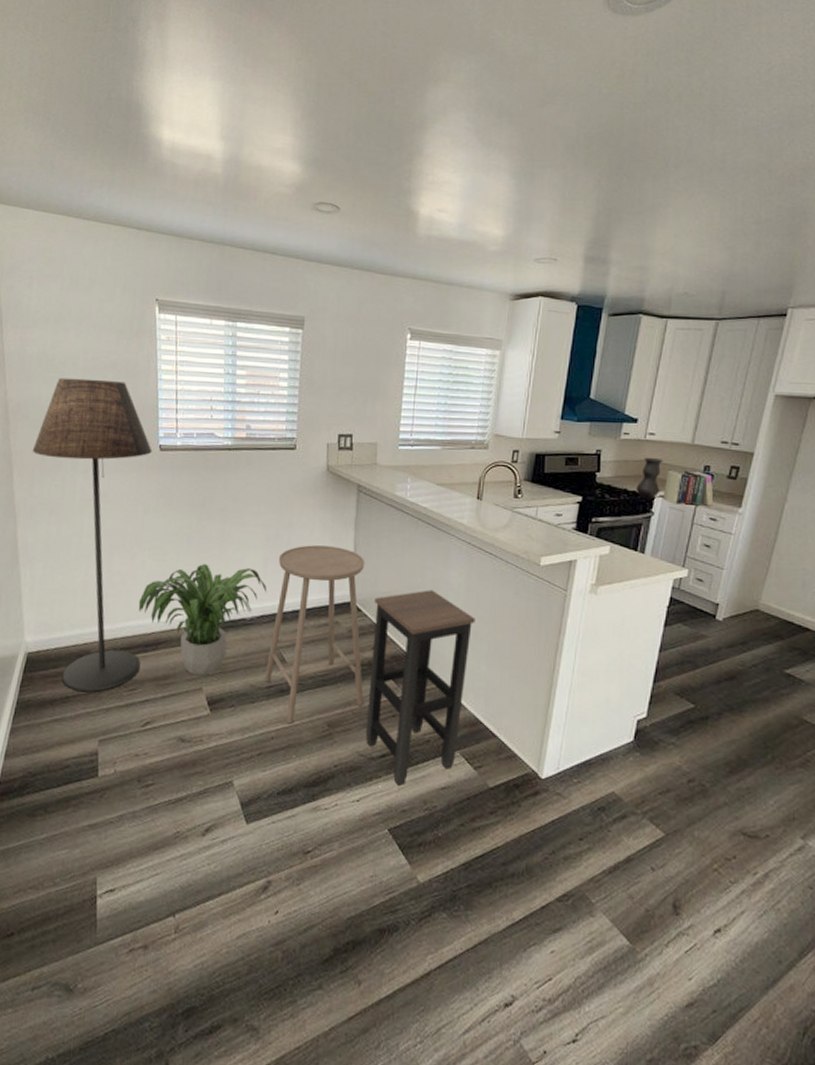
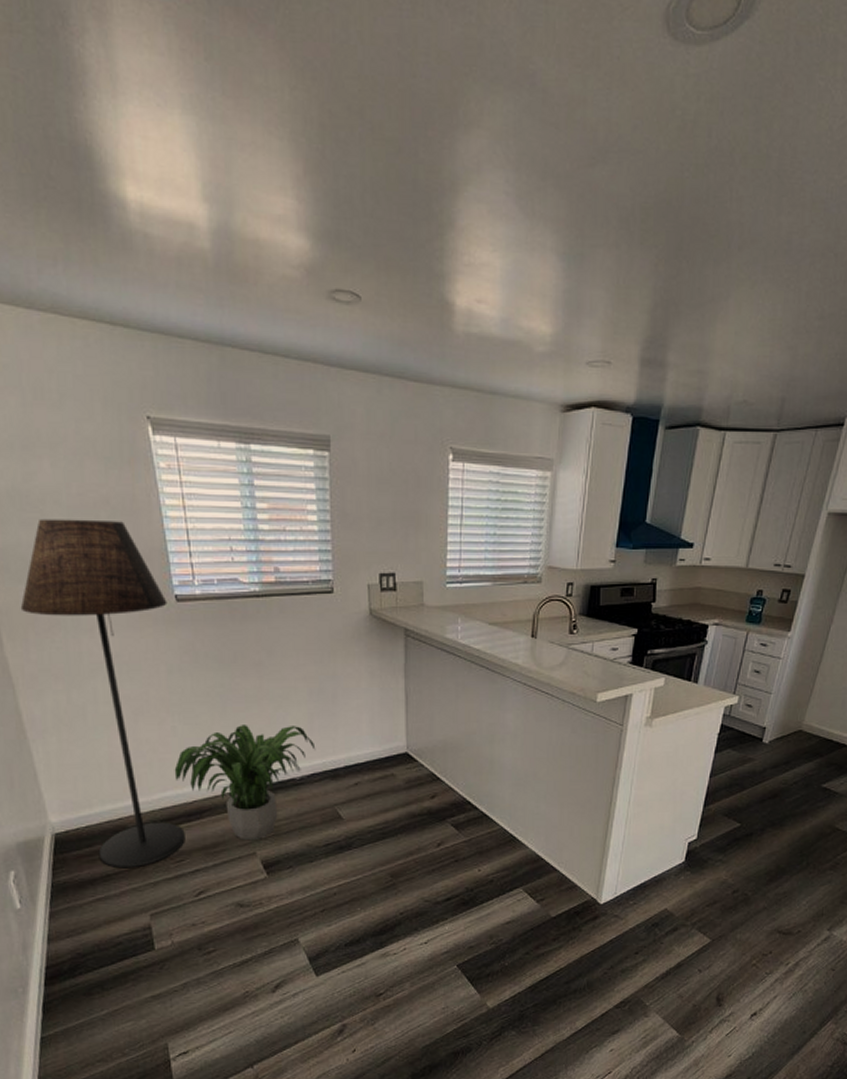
stool: present [264,545,366,724] -> none [321,697,425,879]
bar stool: present [366,590,475,786] -> none [430,734,534,925]
vase: present [635,457,664,500] -> none [690,584,718,628]
books: present [663,469,714,506] -> none [717,596,765,632]

